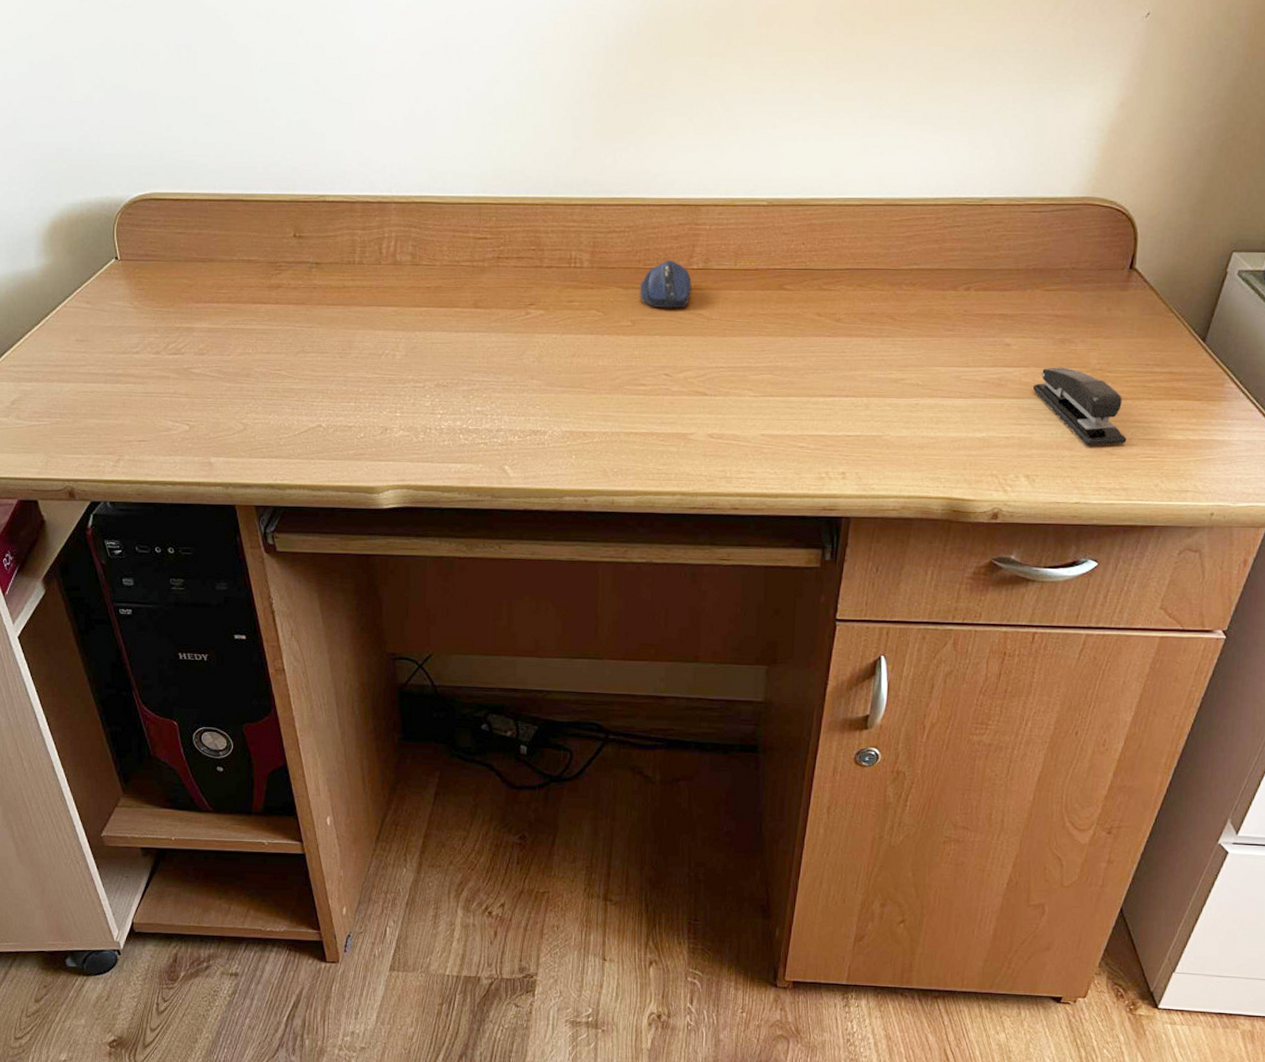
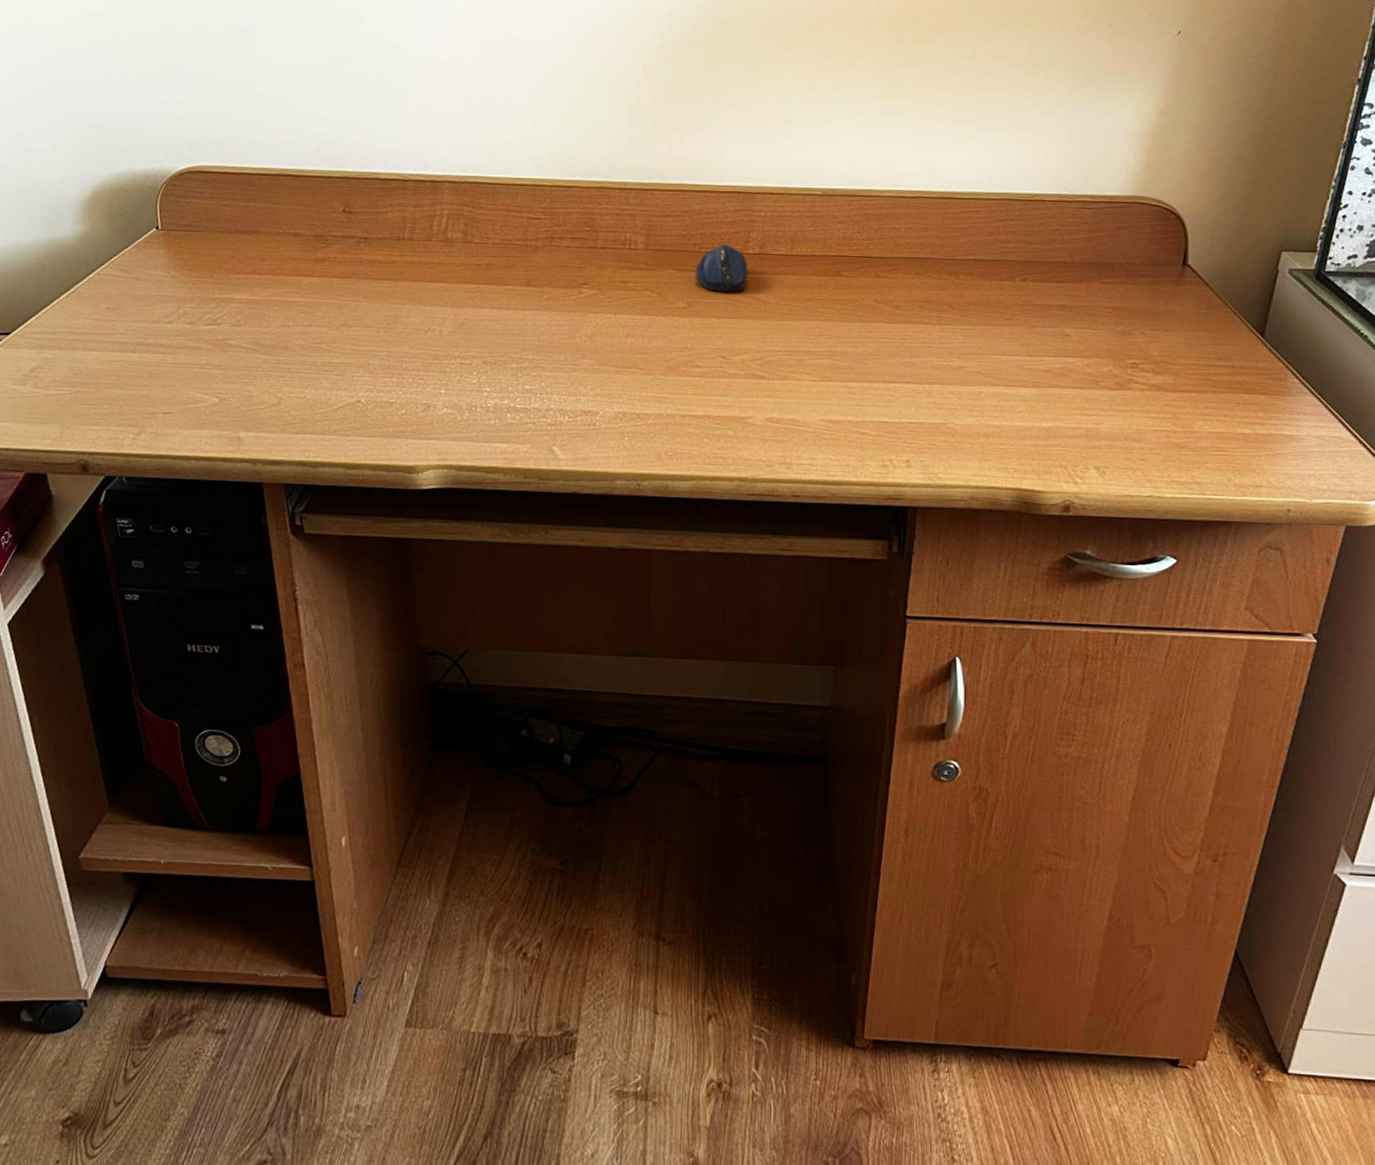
stapler: present [1032,367,1127,446] -> none [1096,358,1195,439]

